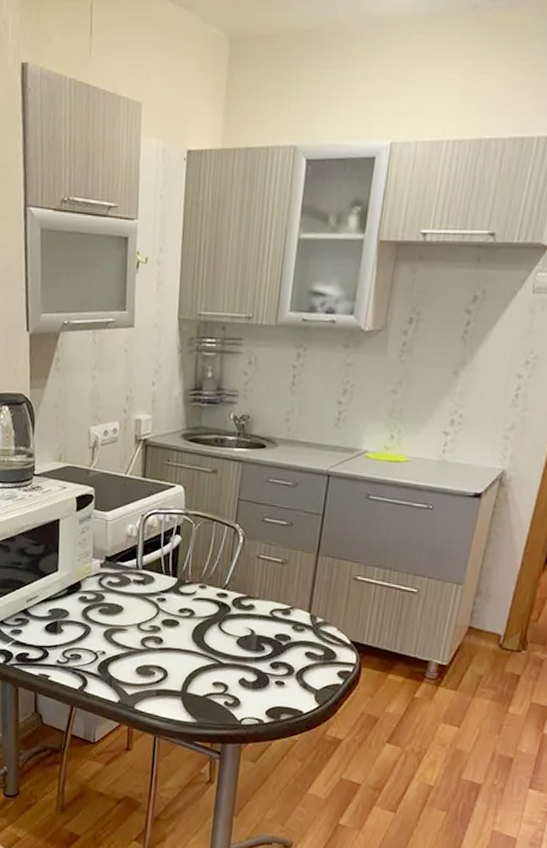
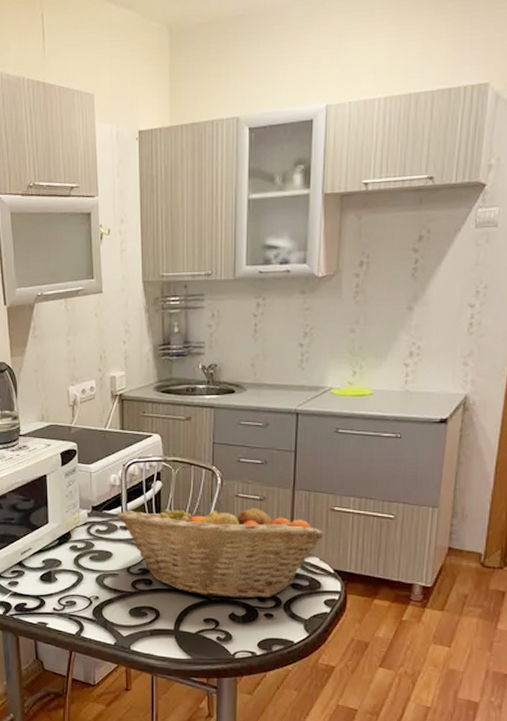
fruit basket: none [130,560,345,666] -> present [116,500,324,599]

